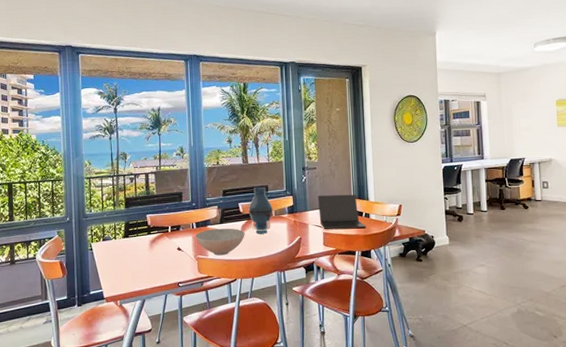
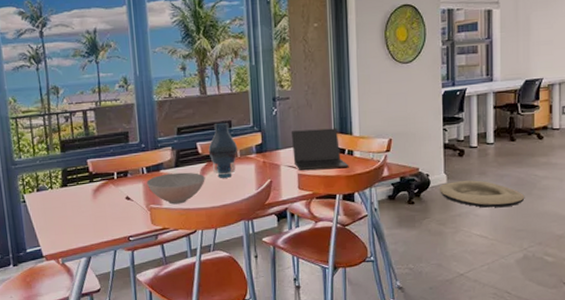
dog bed: none [442,242,516,267] -> present [439,180,525,208]

